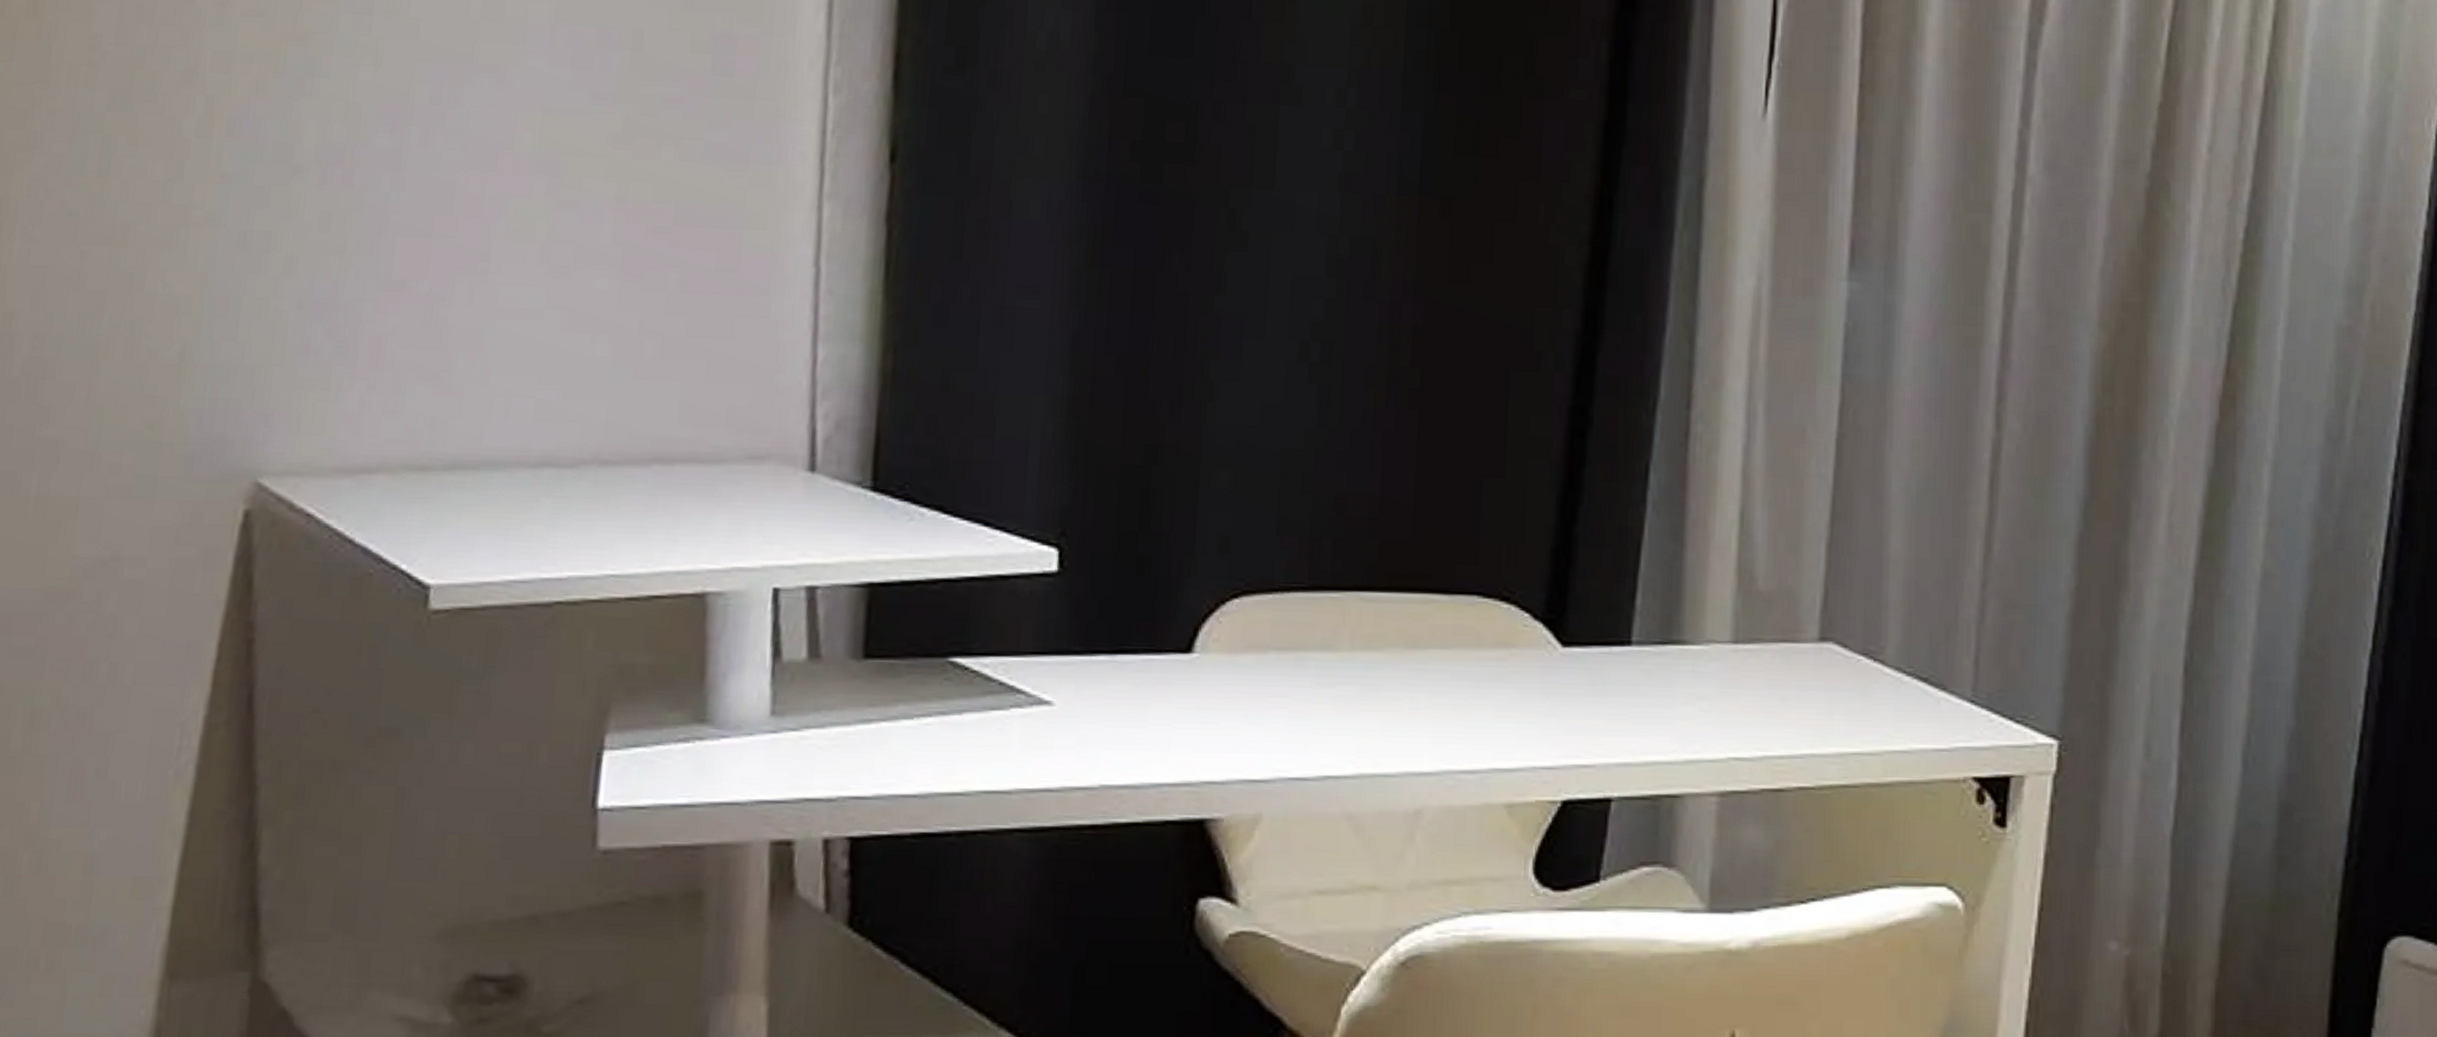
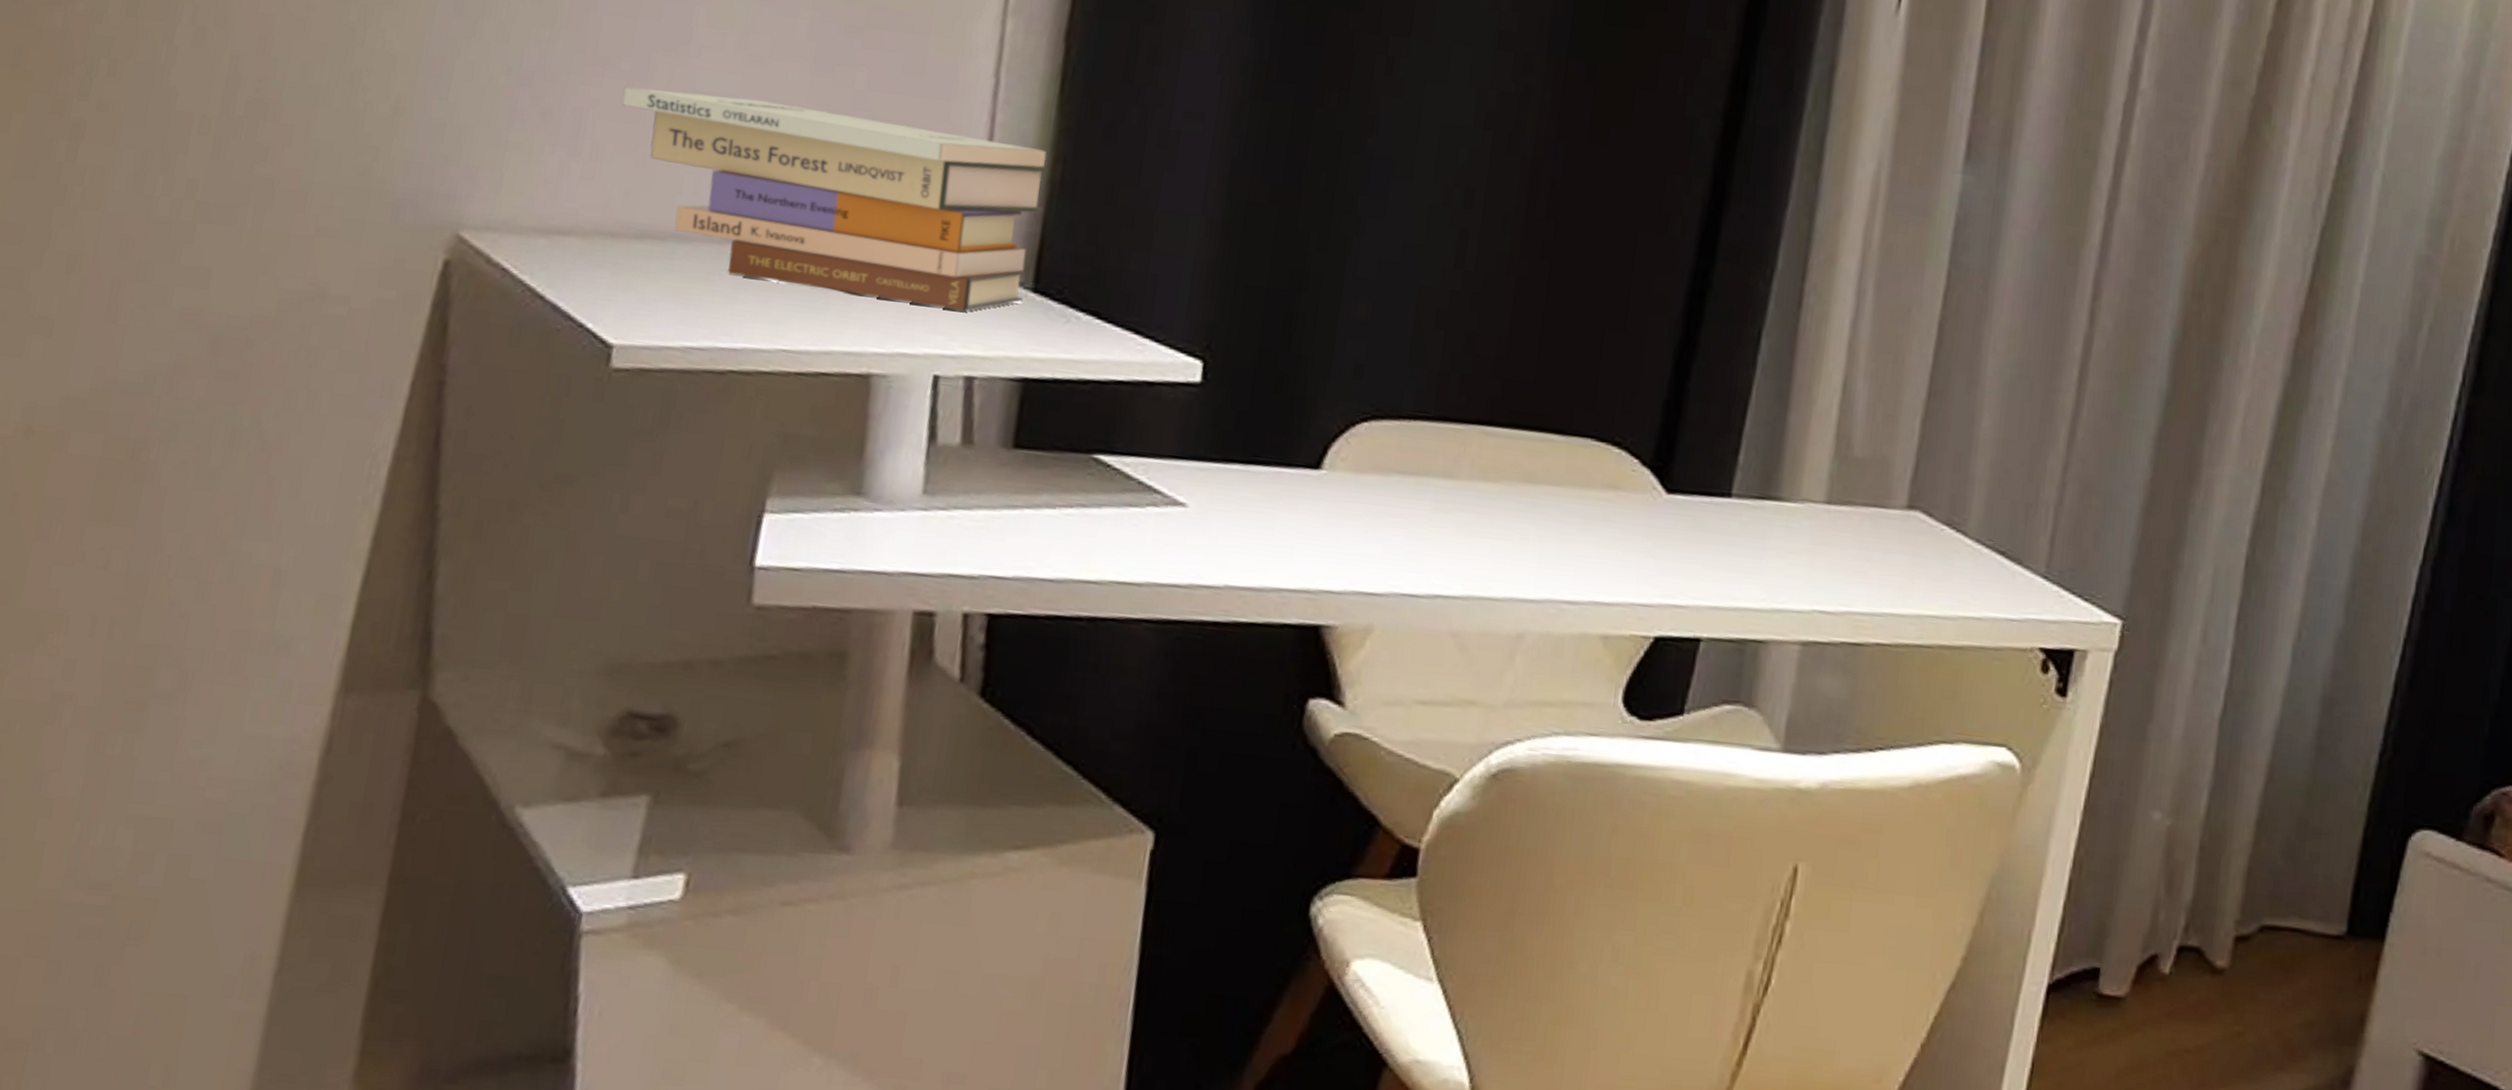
books: none [422,310,878,518] -> present [622,86,1048,312]

